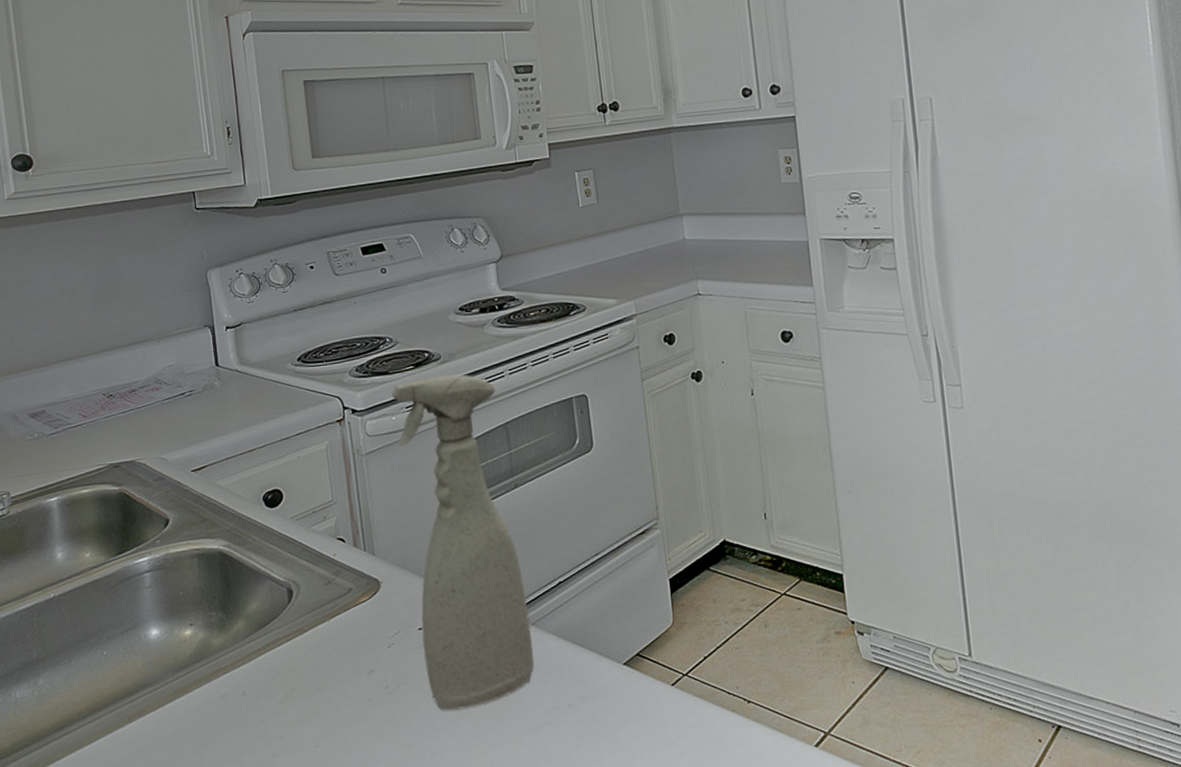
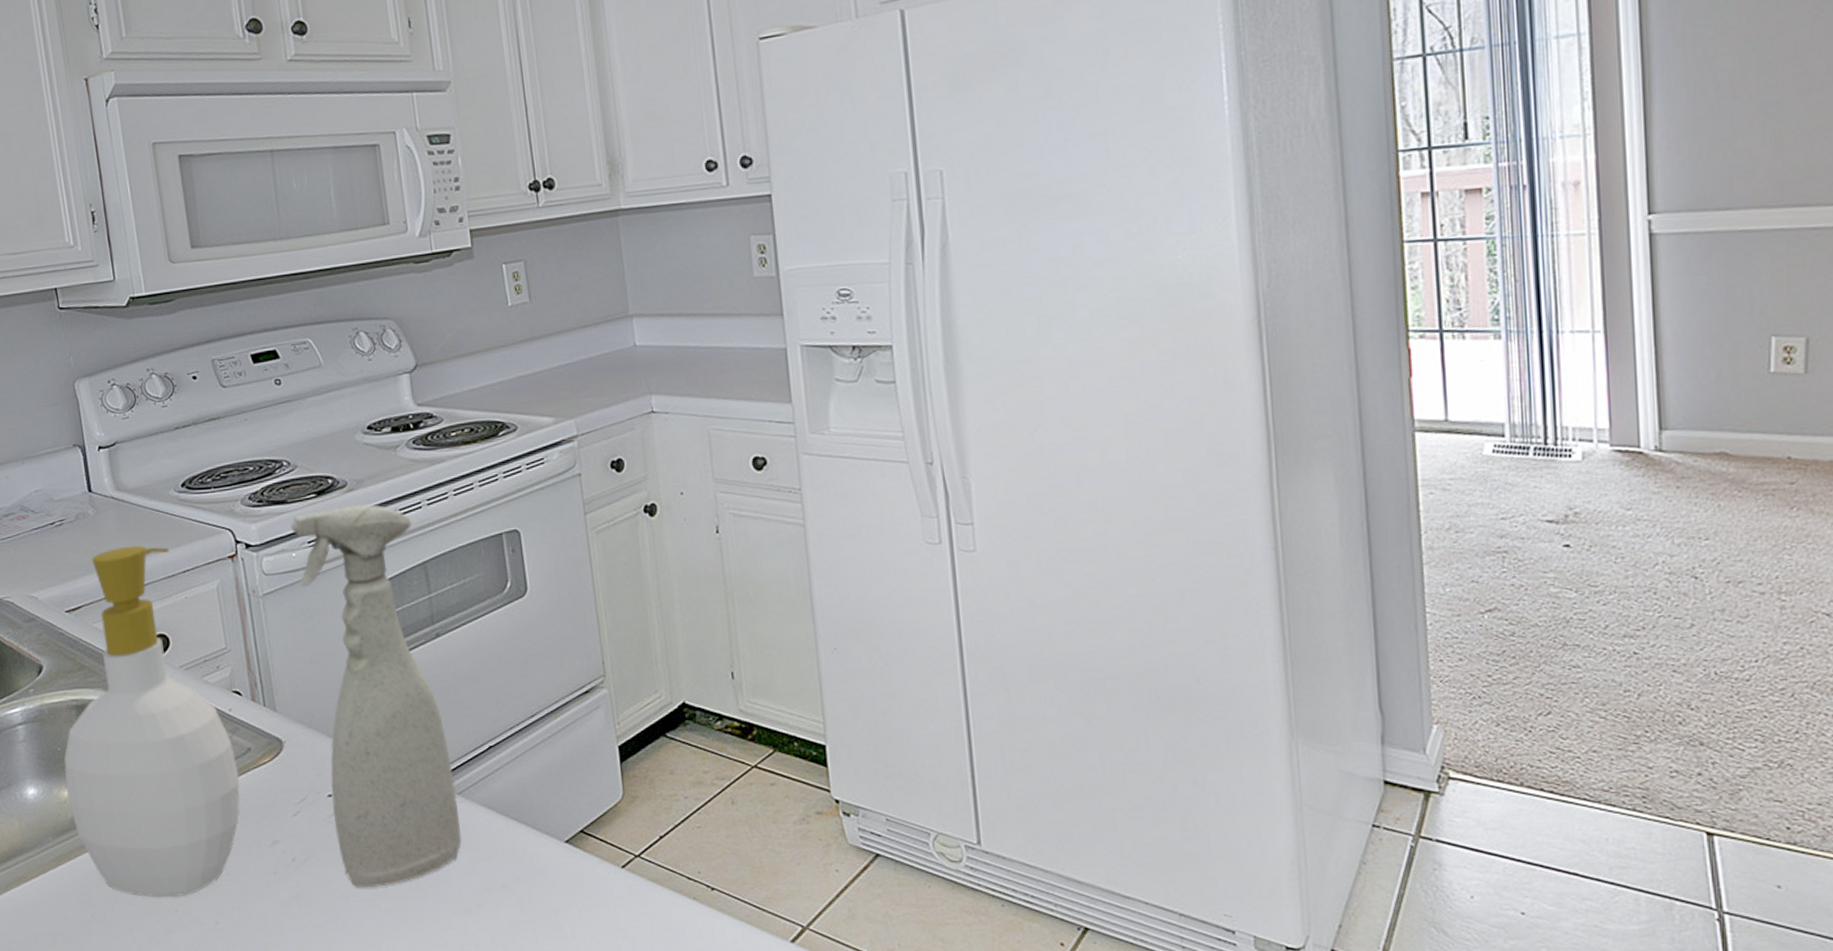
soap bottle: none [185,412,342,725] -> present [64,545,241,898]

